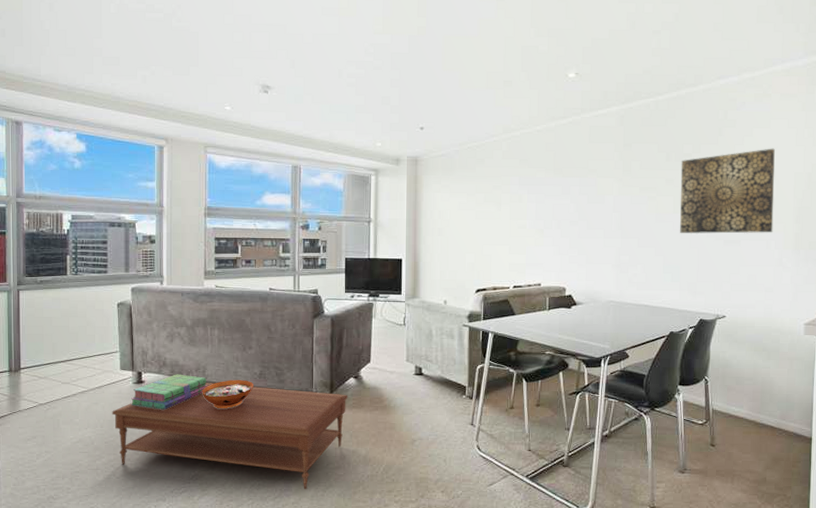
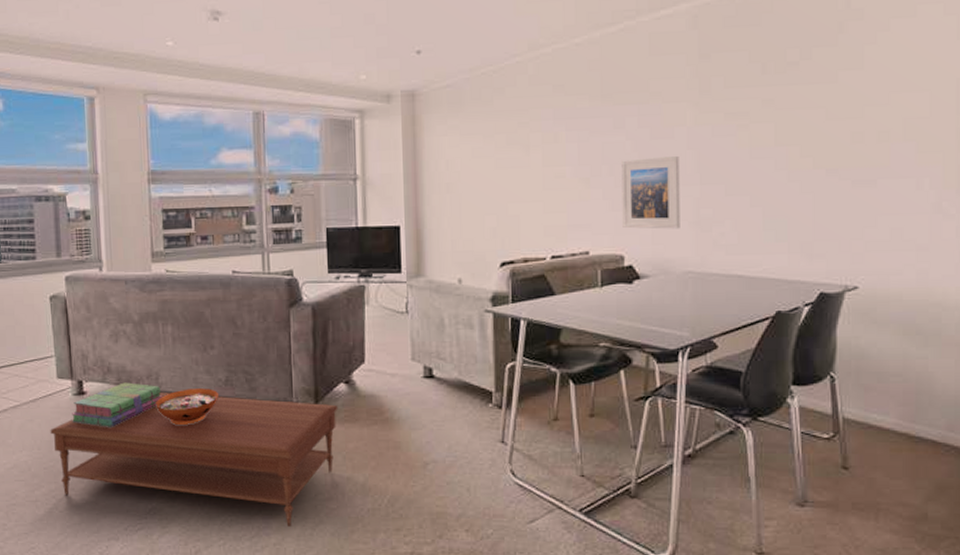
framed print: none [565,217,607,270] -> present [621,156,680,229]
wall art: present [680,148,775,234] -> none [784,45,926,175]

